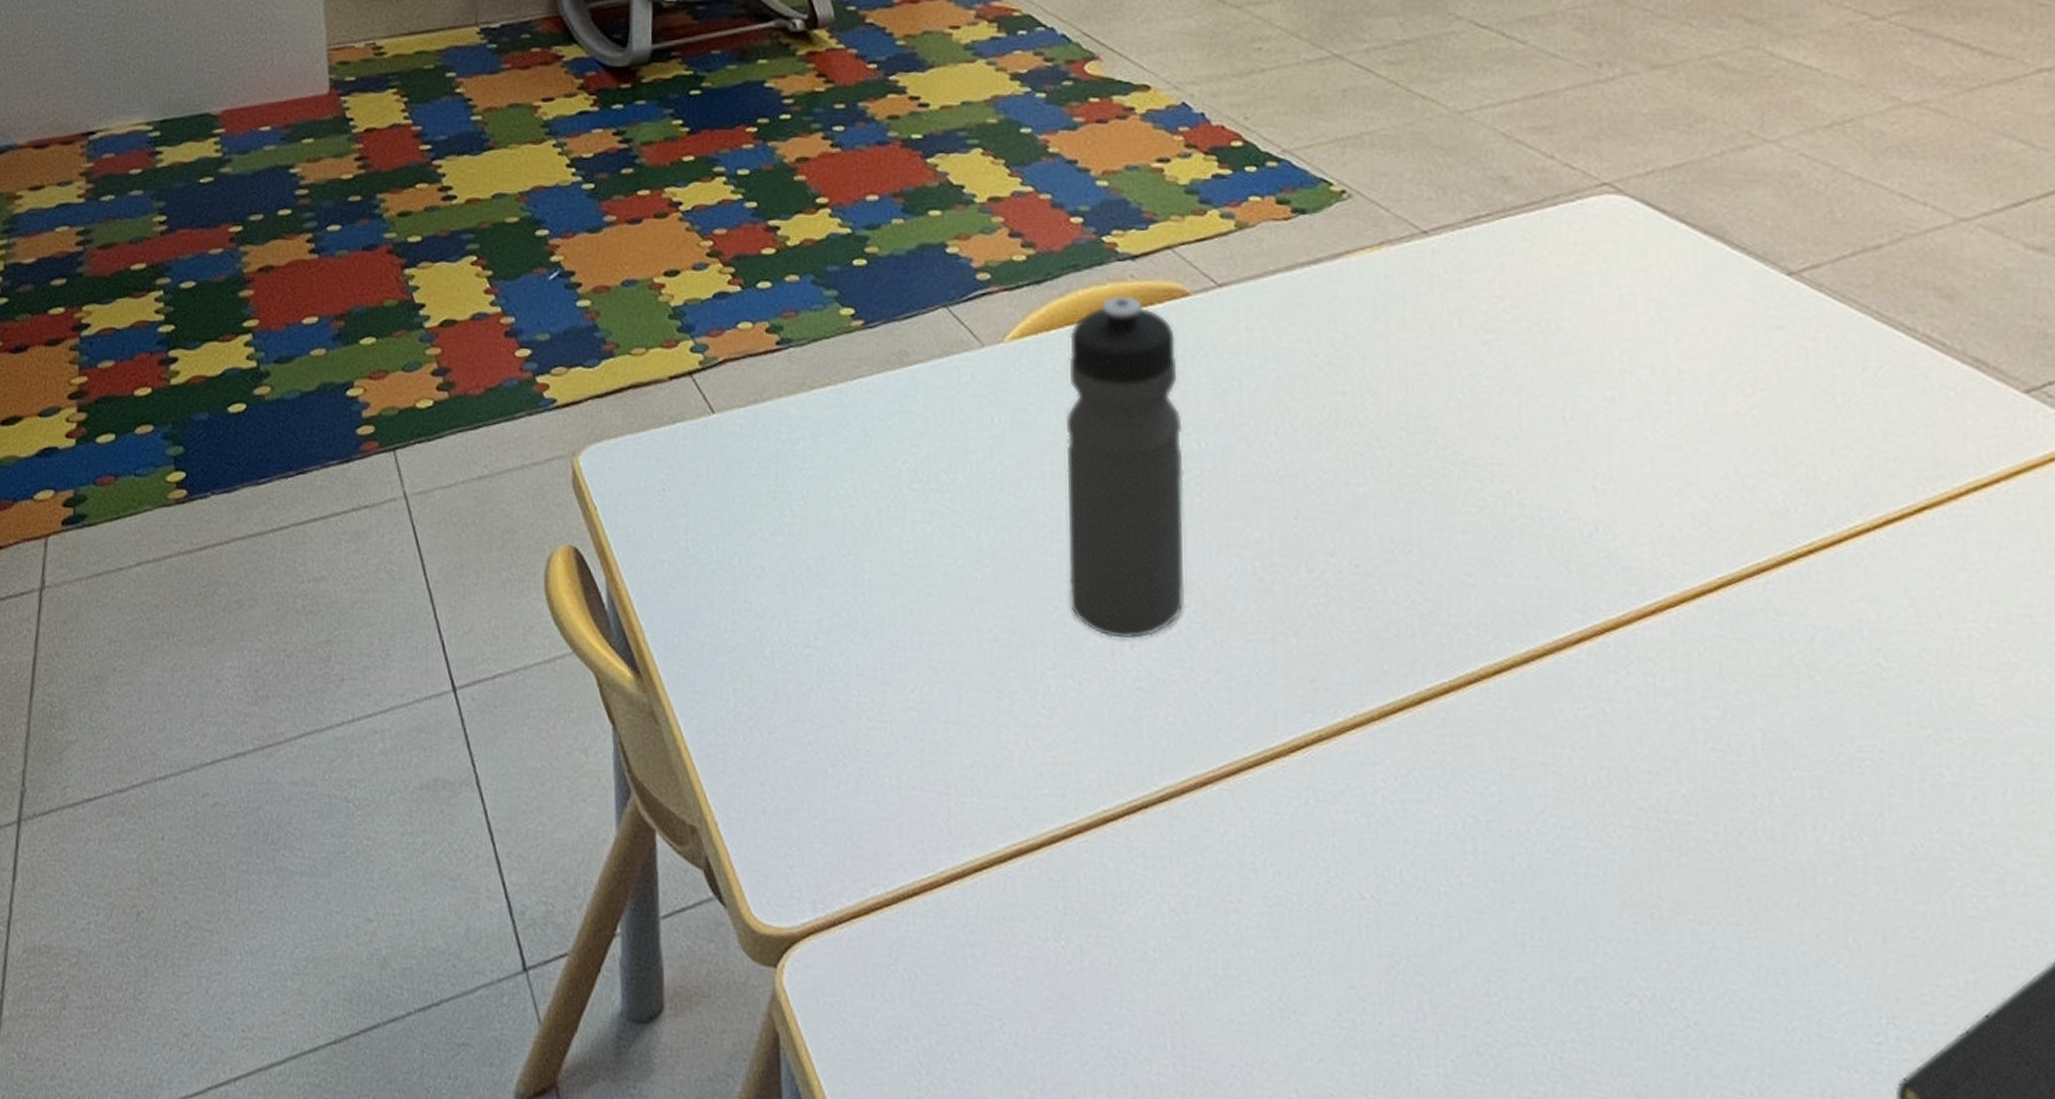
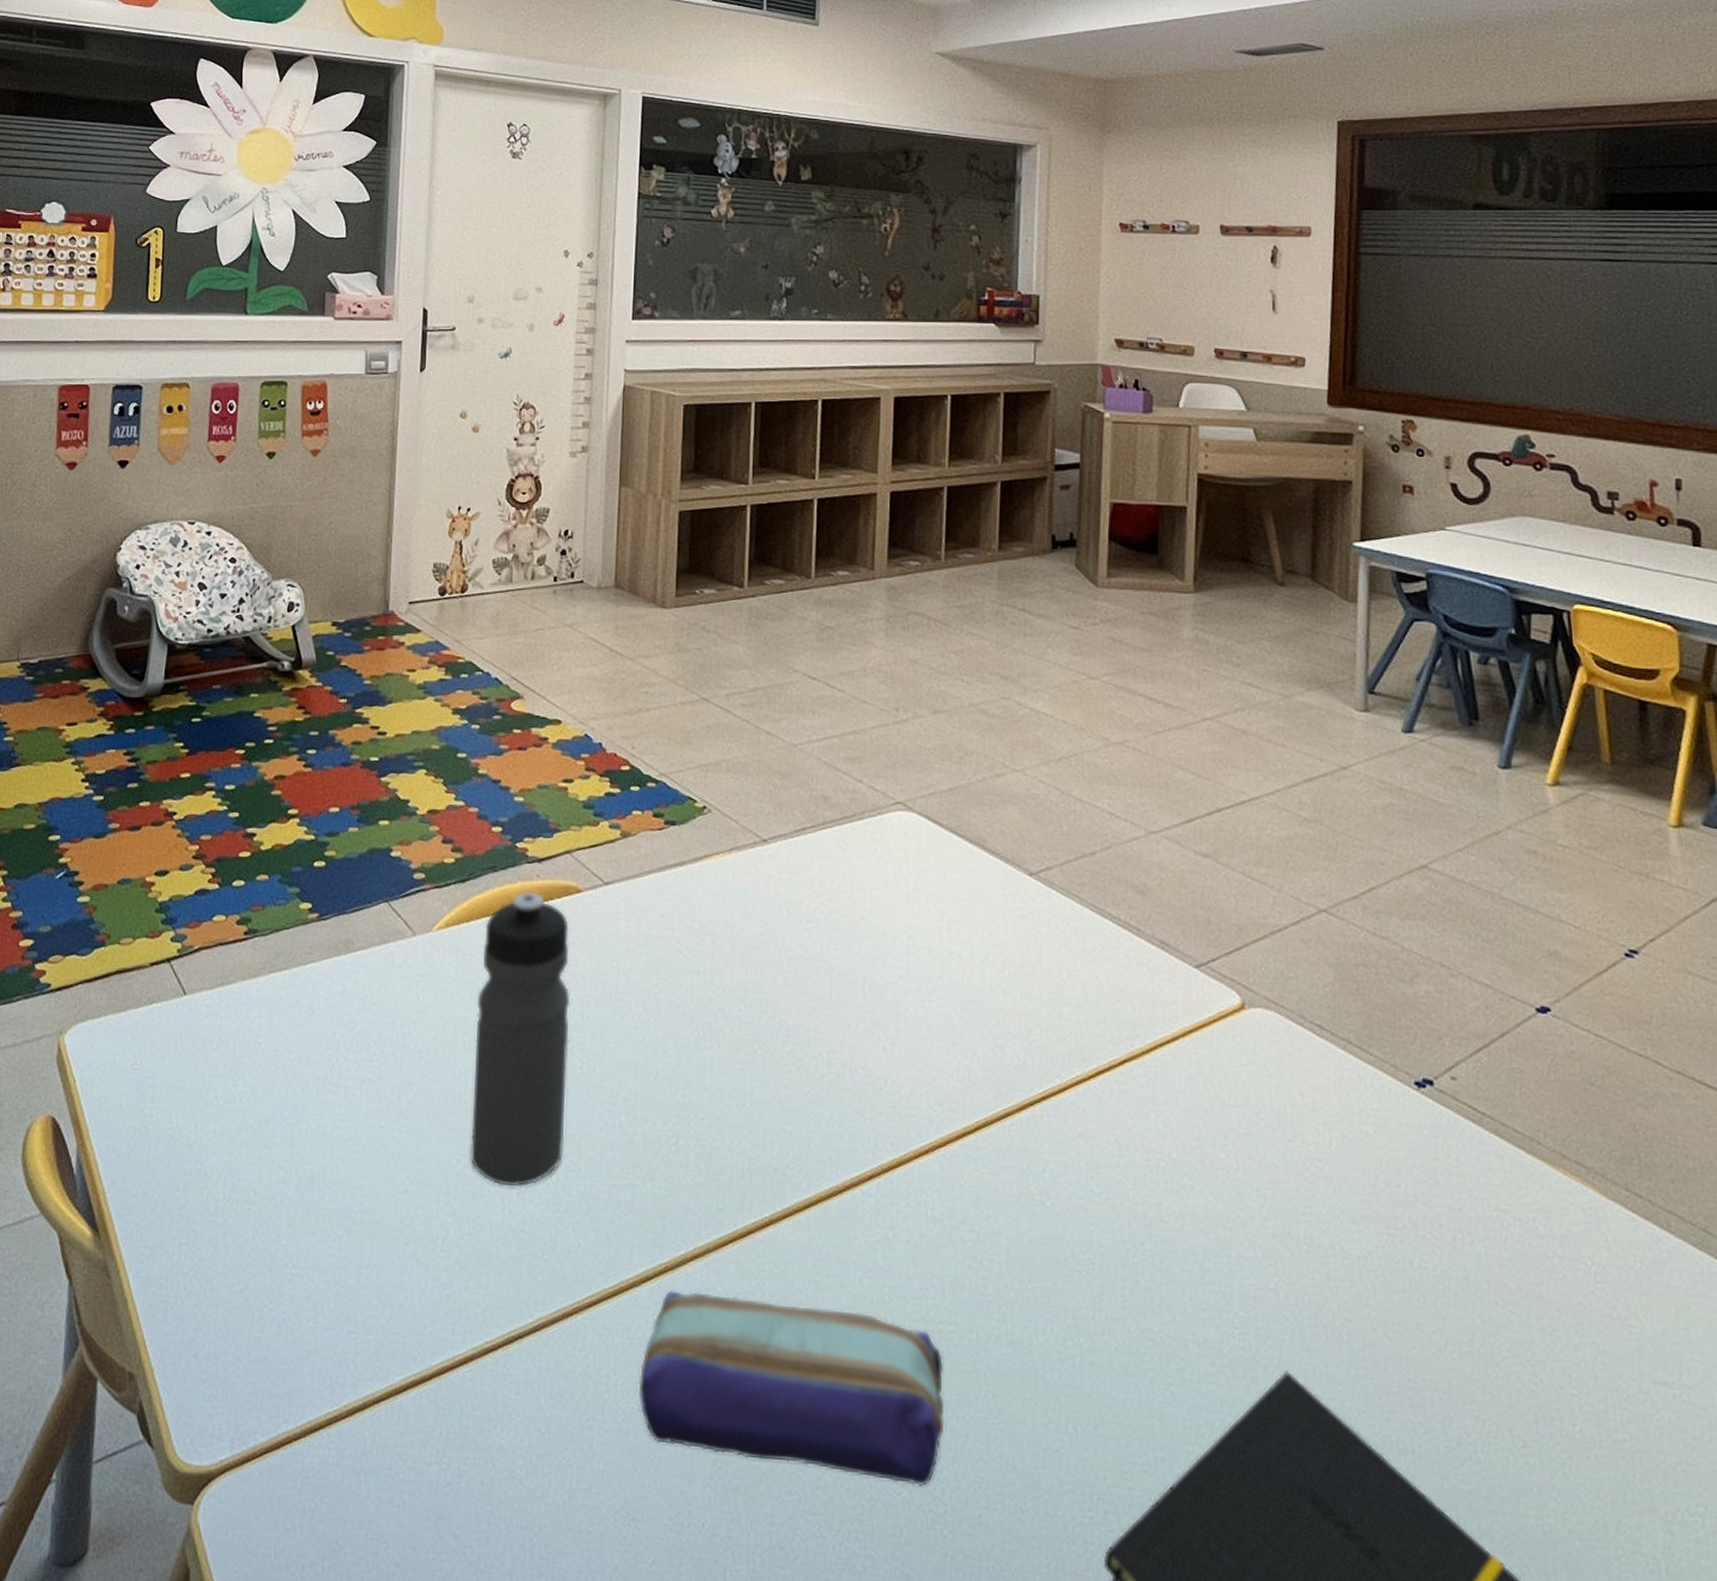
pencil case: none [1292,762,1684,997] -> present [638,1290,945,1486]

